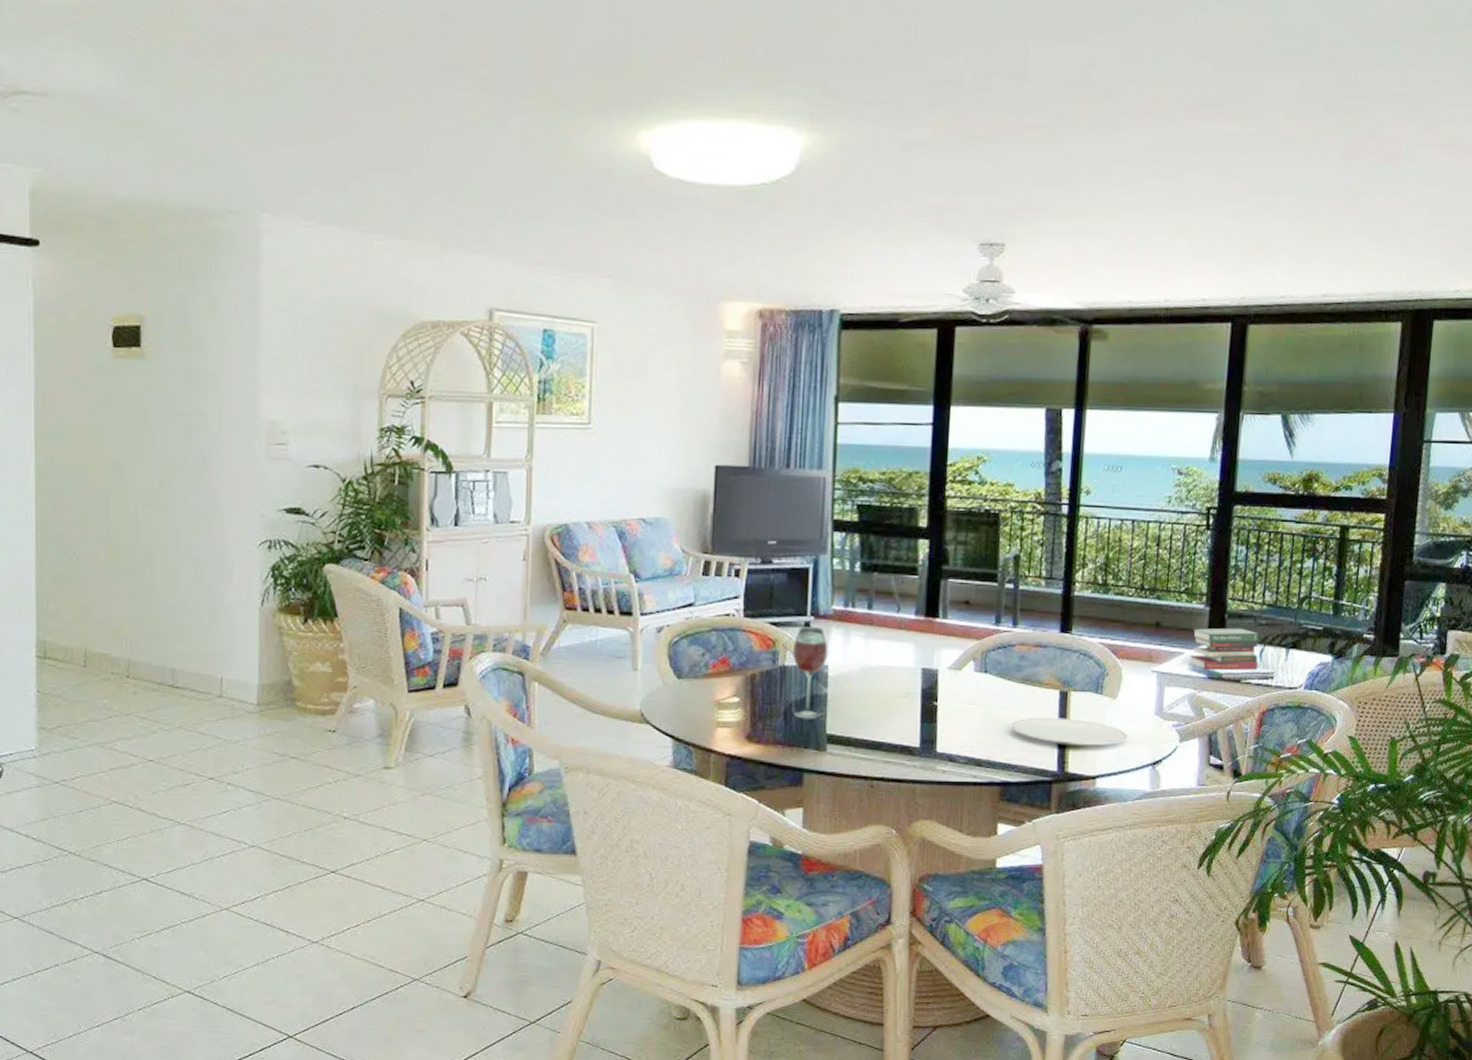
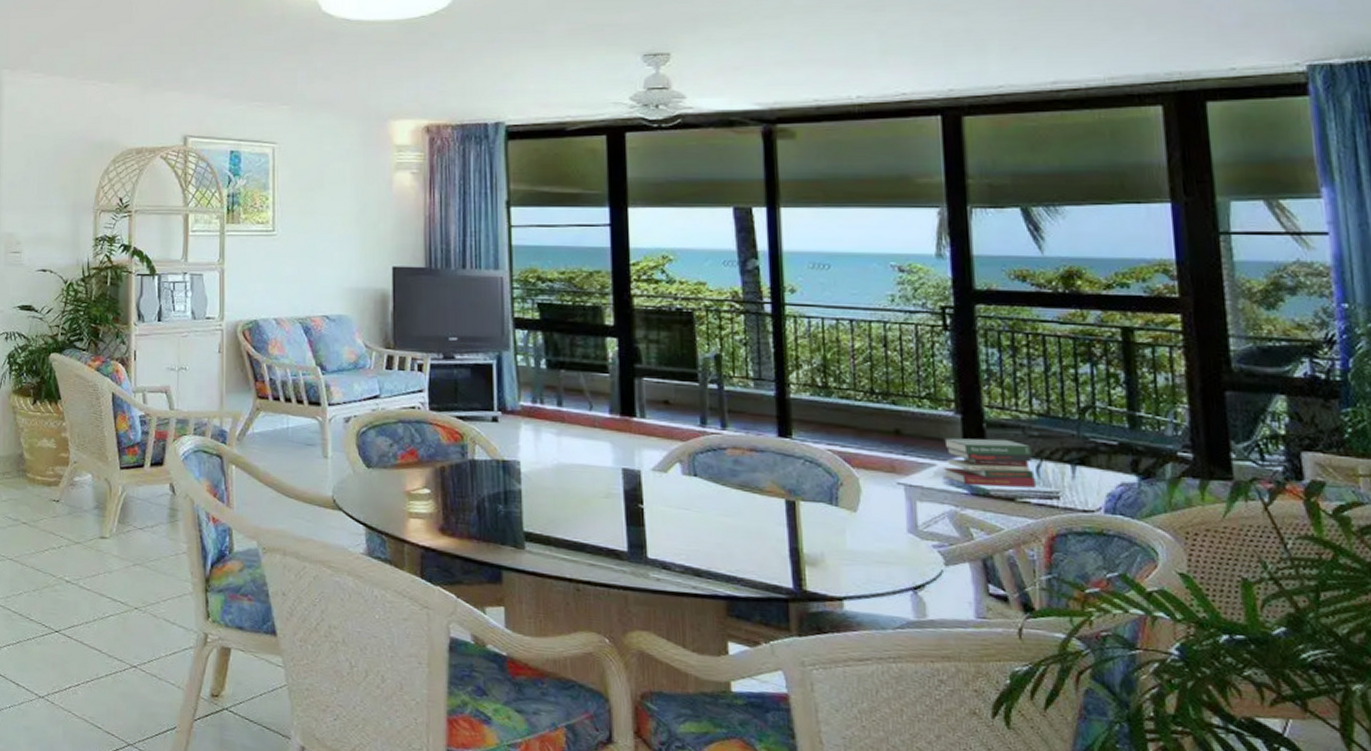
wineglass: present [793,626,828,719] -> none [482,421,519,516]
plate: present [1010,717,1128,746] -> none [730,527,877,564]

